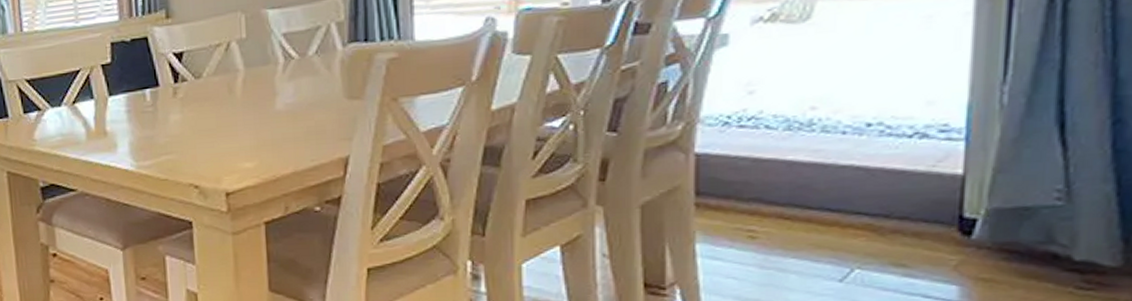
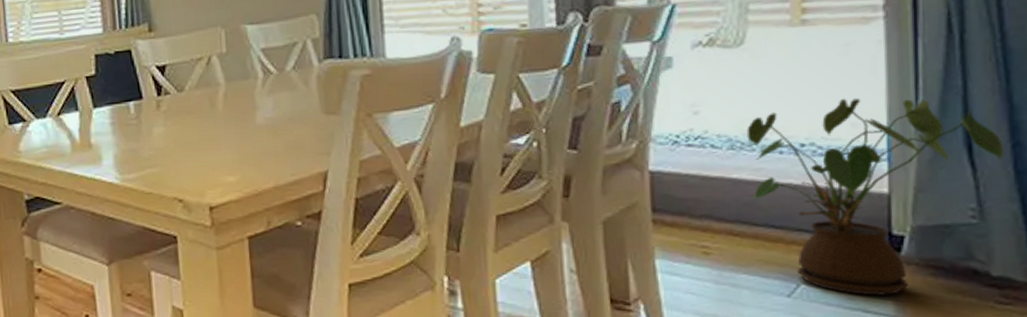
house plant: none [807,74,1102,281] -> present [746,98,1004,296]

